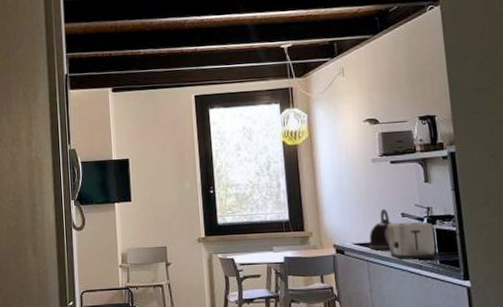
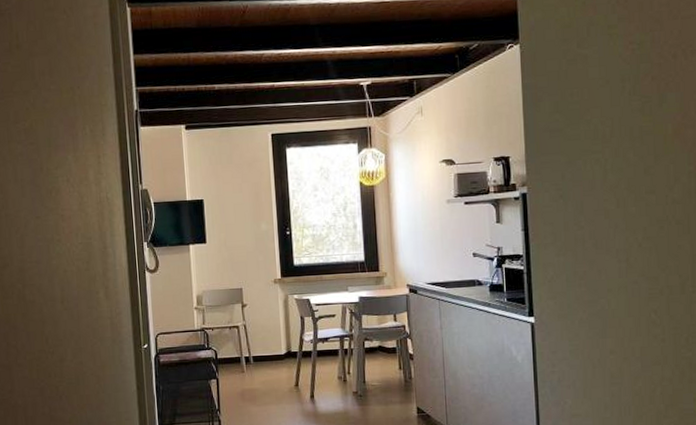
kettle: present [369,208,393,252] -> none [441,248,464,291]
toaster: present [387,221,436,261] -> none [459,261,503,299]

